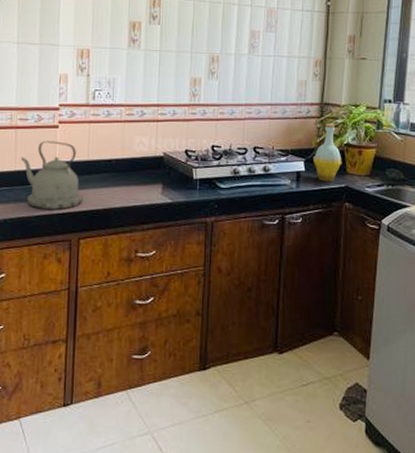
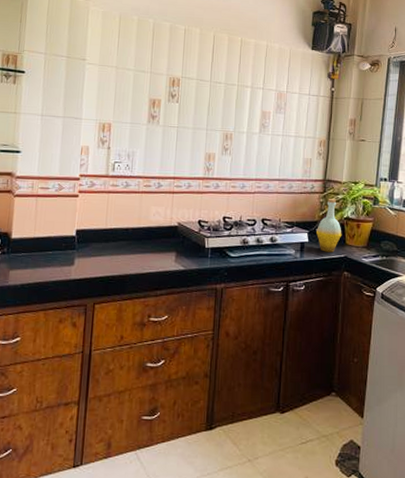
kettle: present [21,141,83,210] -> none [41,209,99,276]

